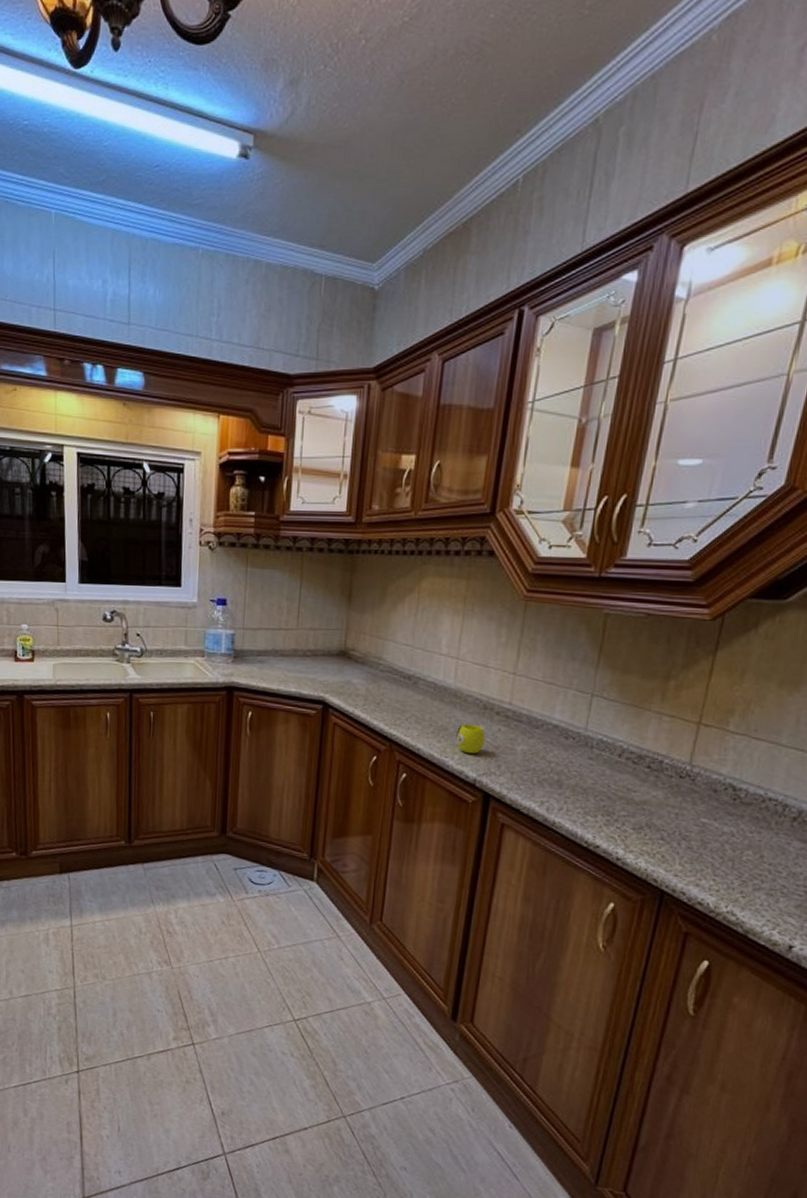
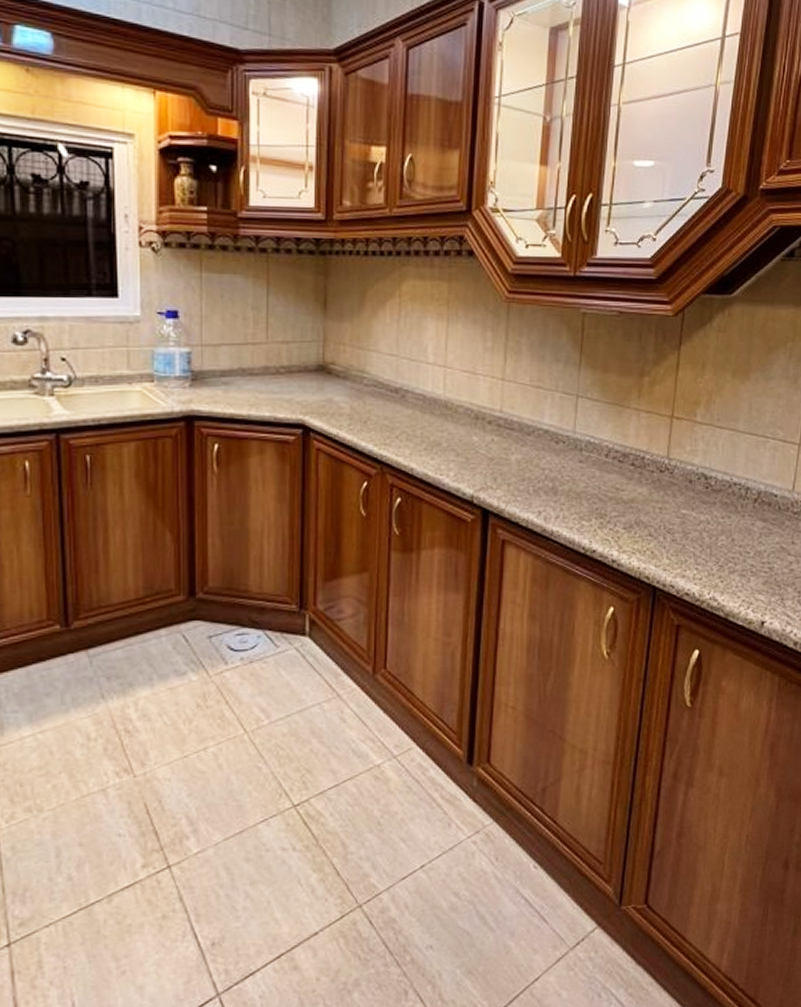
cup: present [456,724,486,754] -> none [450,437,480,469]

